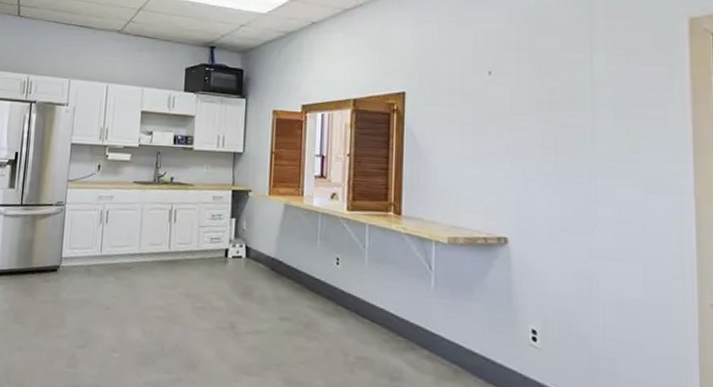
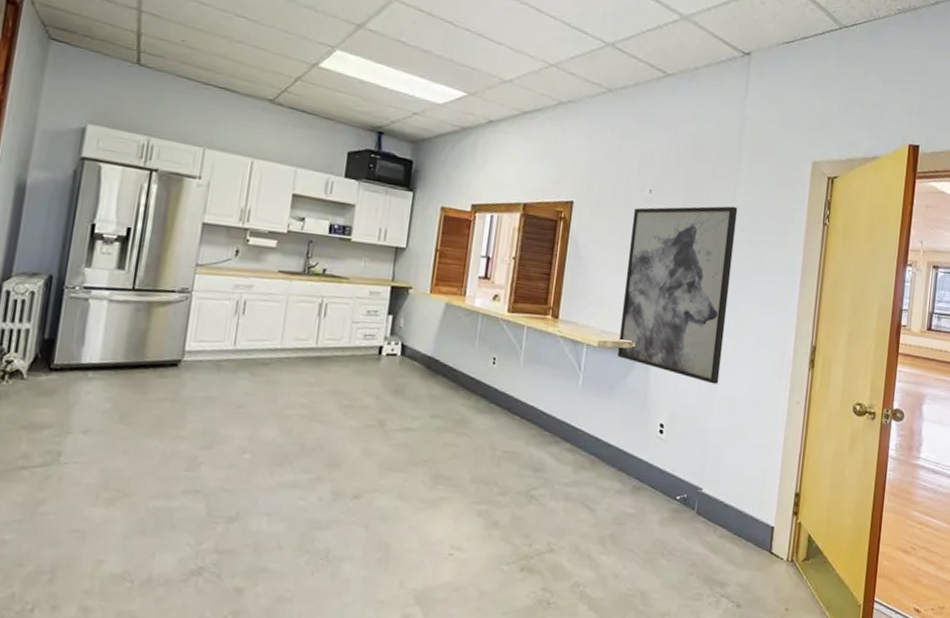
wall art: none [471,79,600,284] -> present [616,206,738,385]

